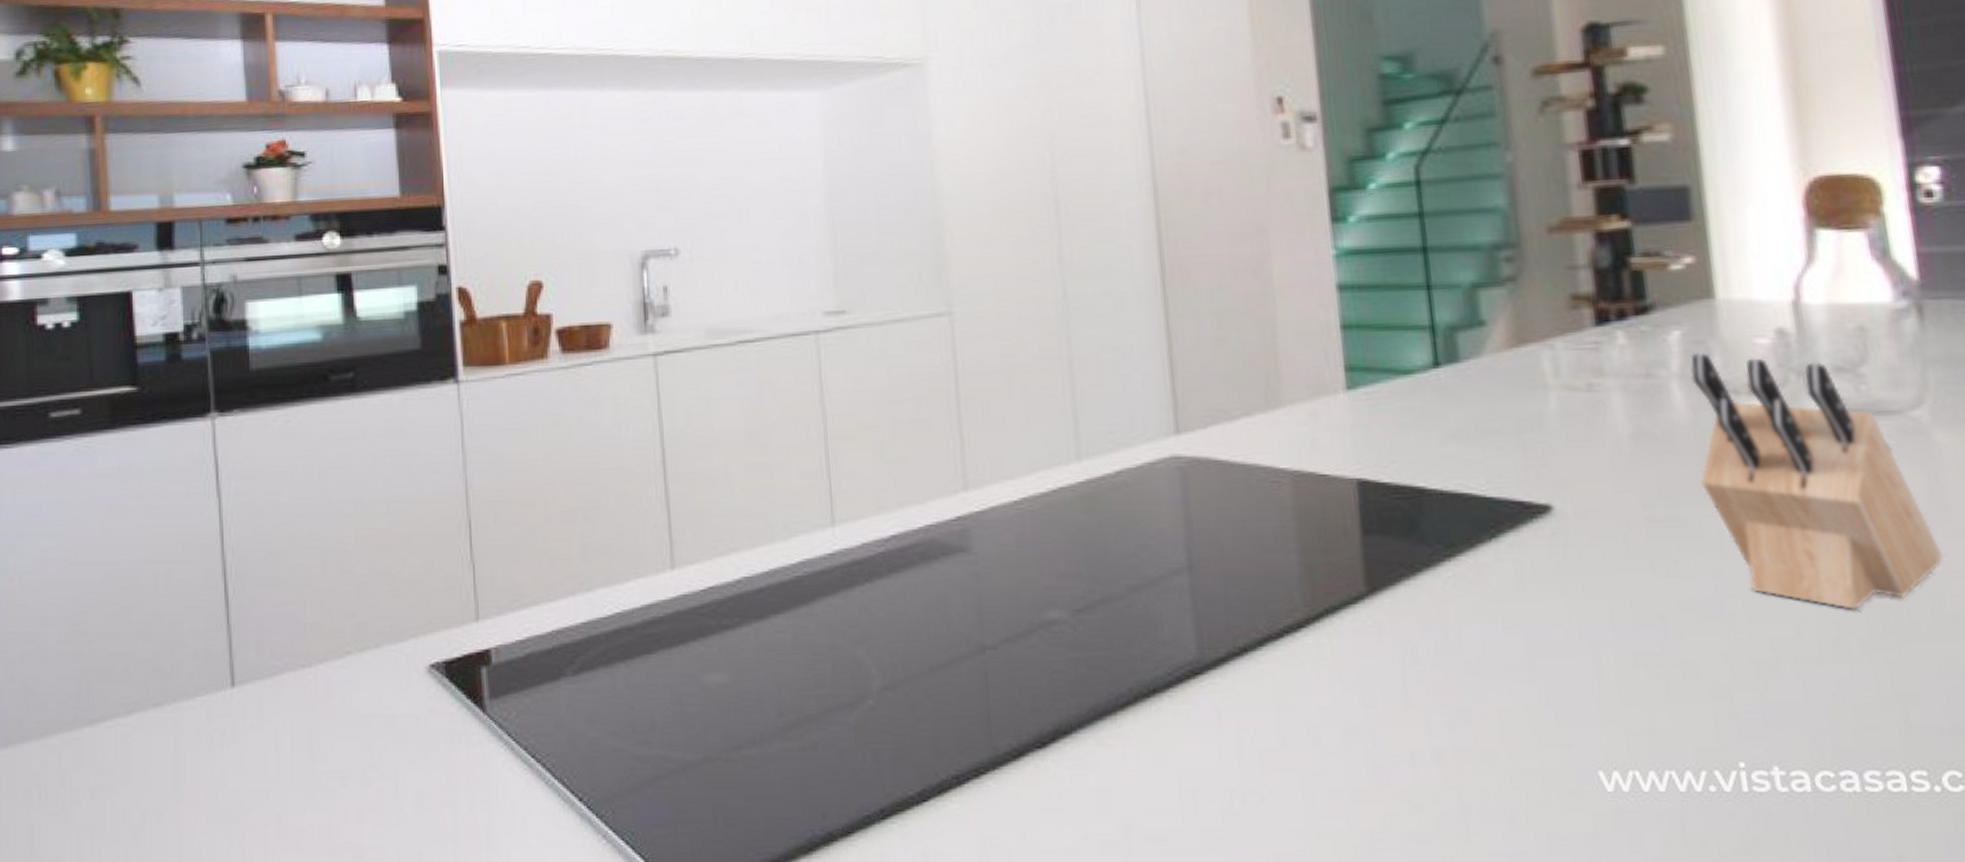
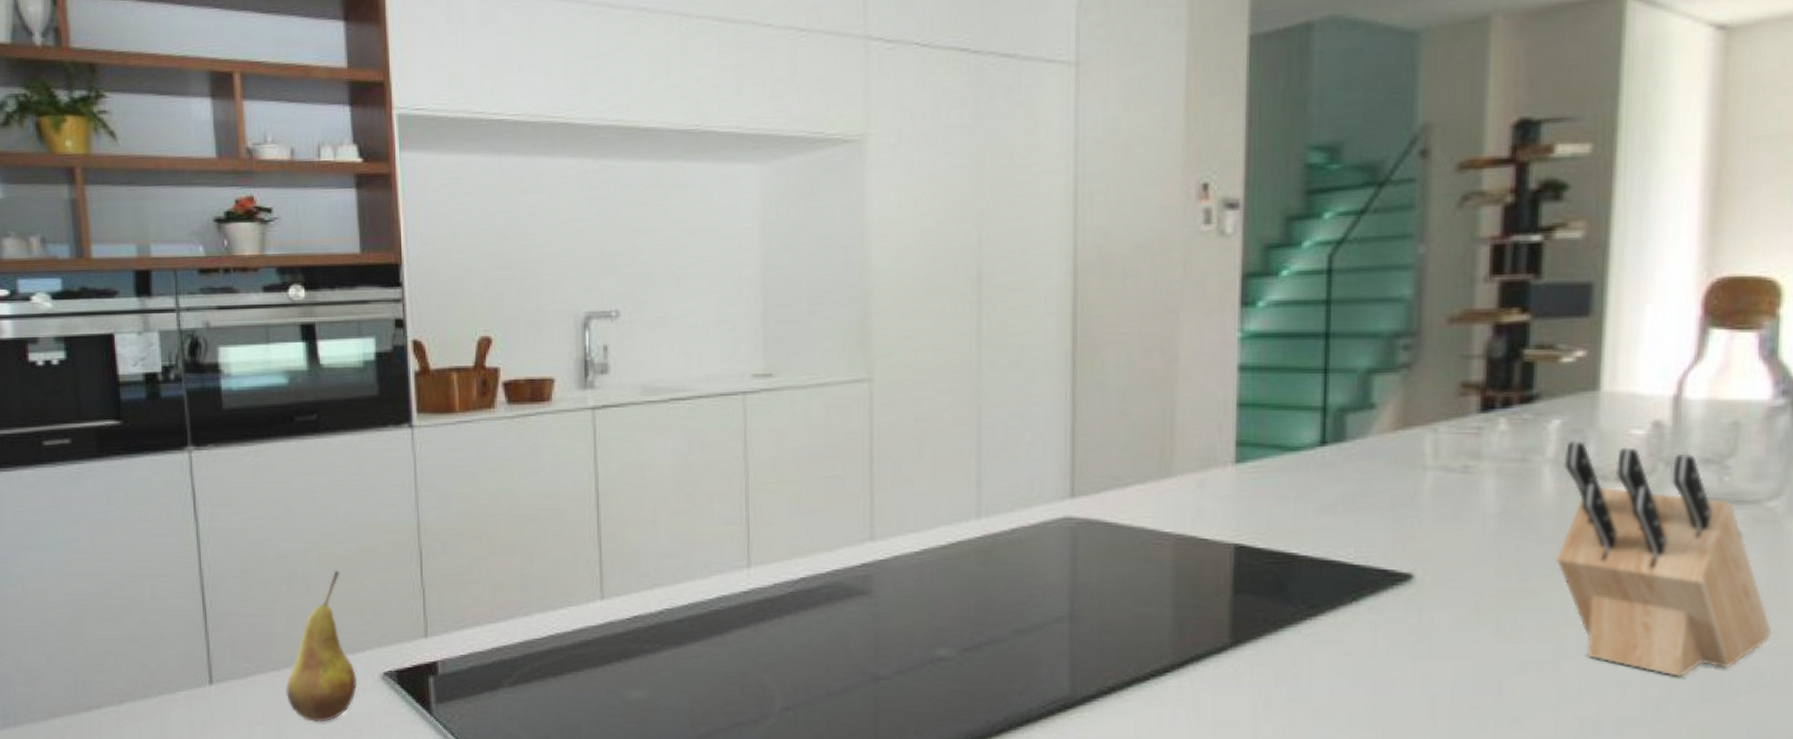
fruit: none [319,548,401,727] -> present [286,571,358,722]

